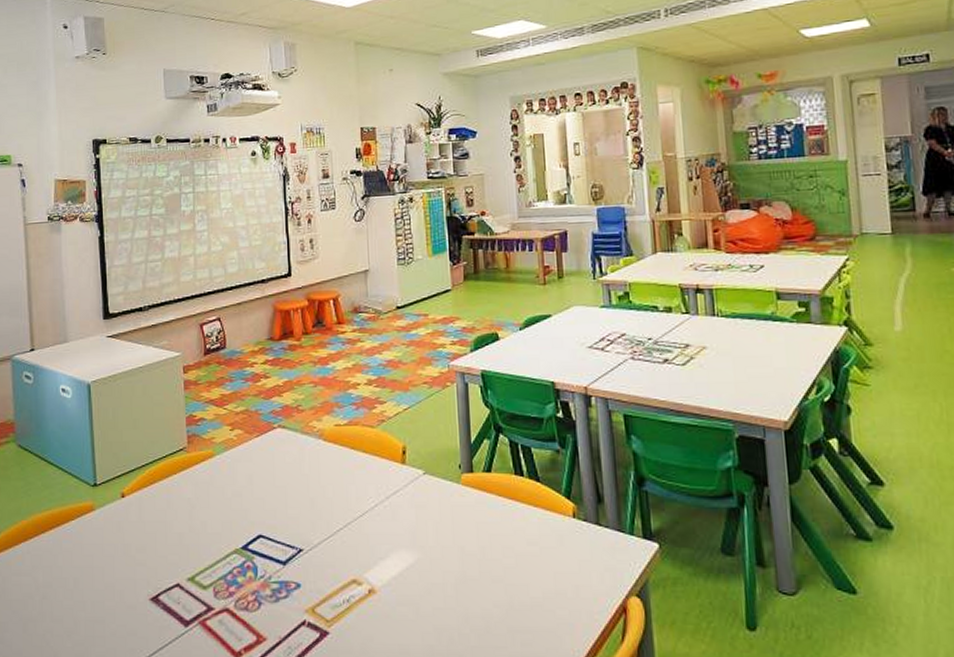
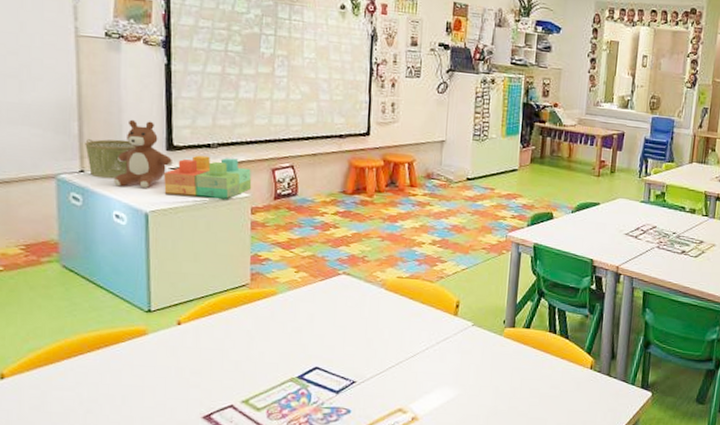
basket: none [34,314,77,355] -> present [85,139,136,179]
teddy bear: none [58,293,110,361] -> present [113,119,173,189]
toy blocks: none [101,318,182,364] -> present [163,155,252,200]

